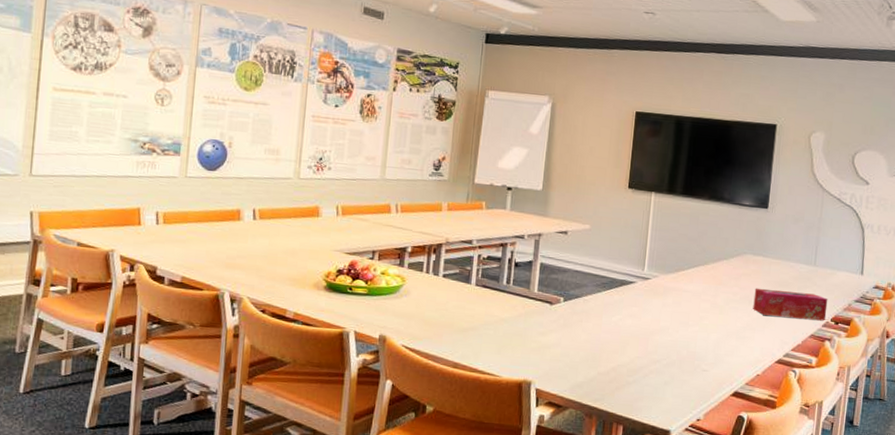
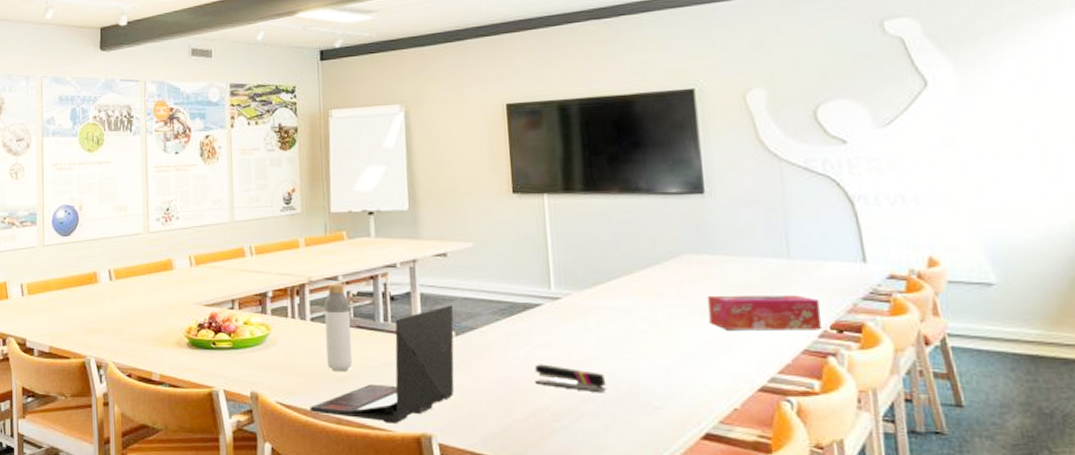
laptop: none [431,275,566,370] -> present [310,305,455,423]
bottle: none [452,246,480,324] -> present [324,283,353,372]
stapler: none [619,330,672,356] -> present [534,364,607,393]

